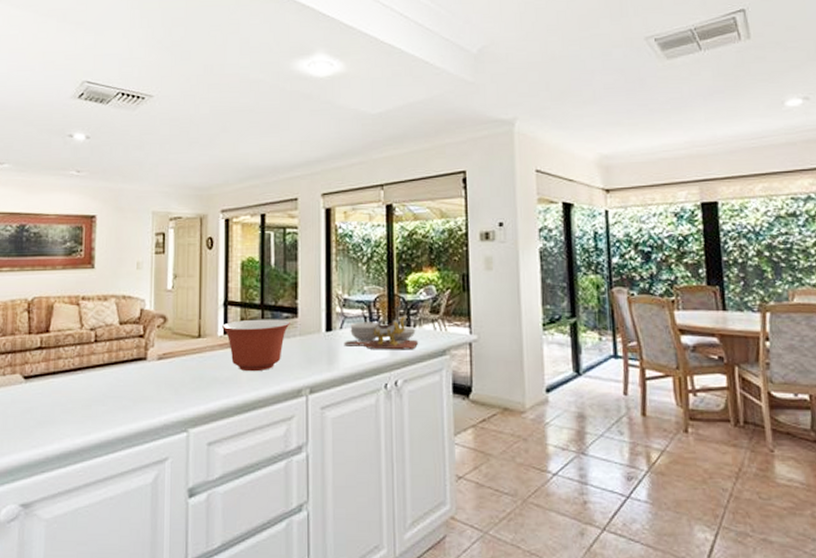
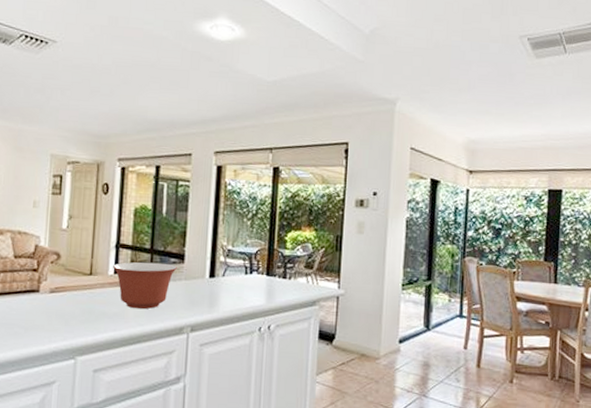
cutting board: present [344,317,418,350] -> none [225,270,292,299]

